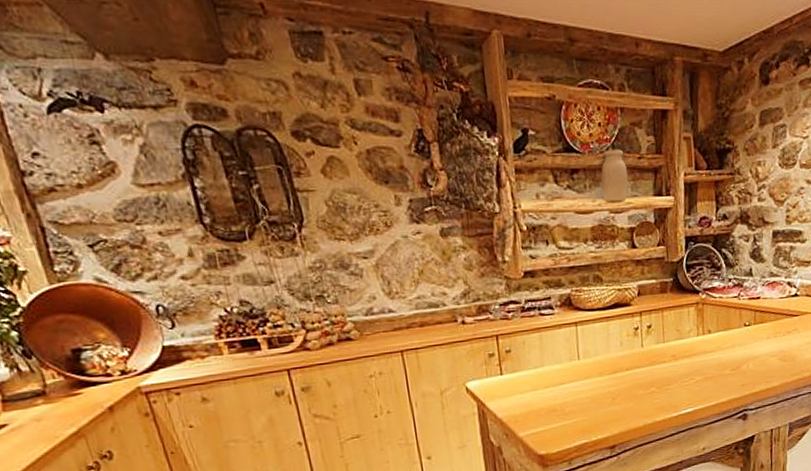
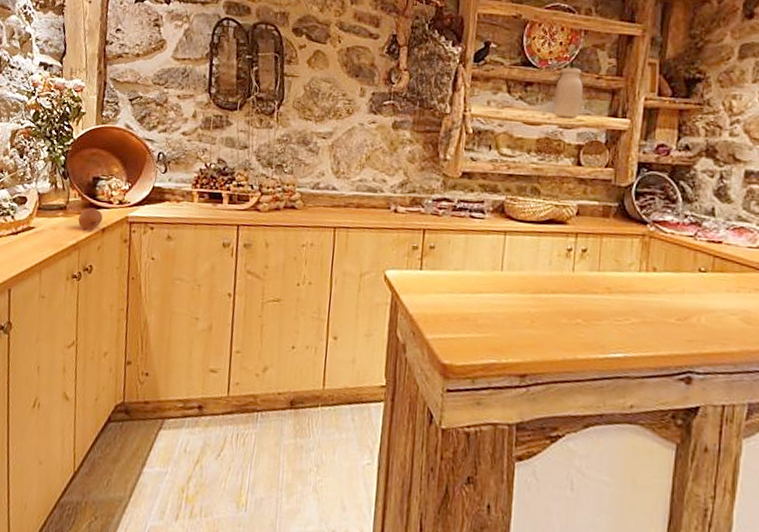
onion: none [68,385,106,415] -> present [78,207,103,232]

